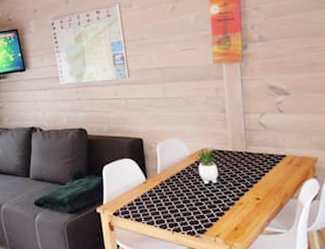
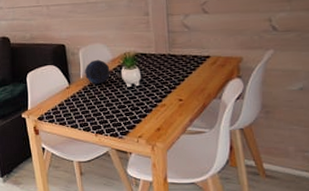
decorative orb: none [161,155,188,181] -> present [84,59,110,85]

